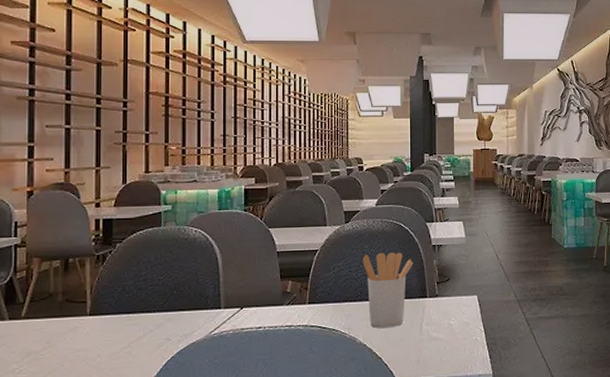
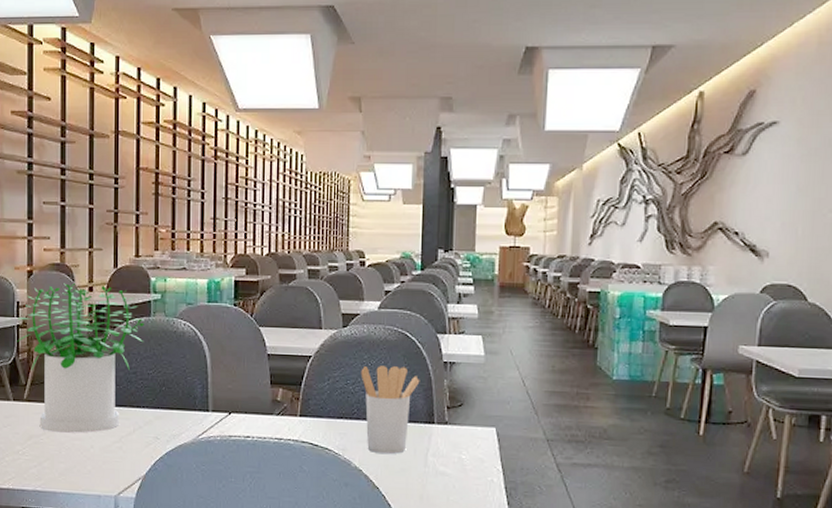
potted plant: none [14,201,155,346] -> present [17,283,144,433]

